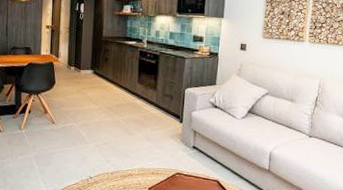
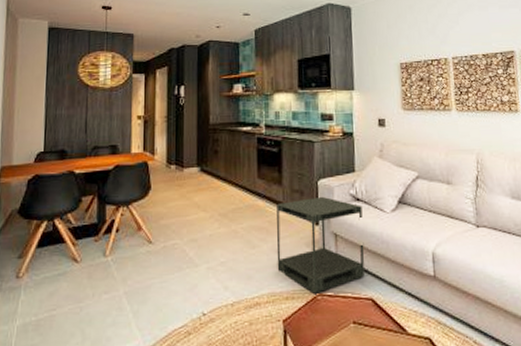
side table: none [147,101,218,173] -> present [276,196,365,294]

